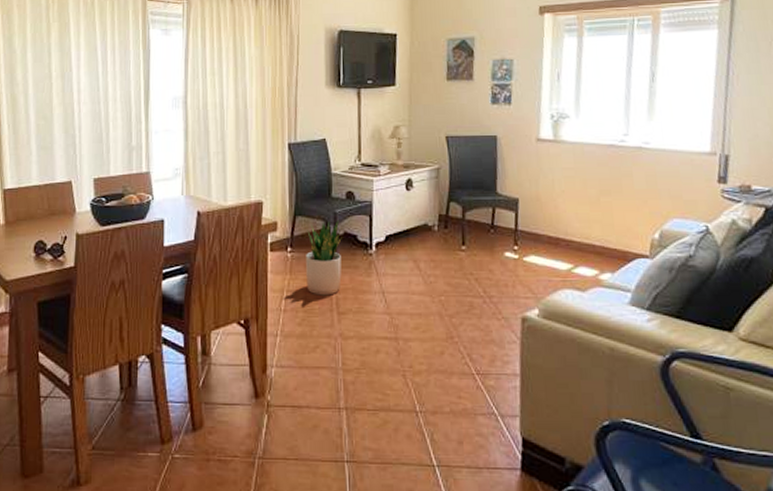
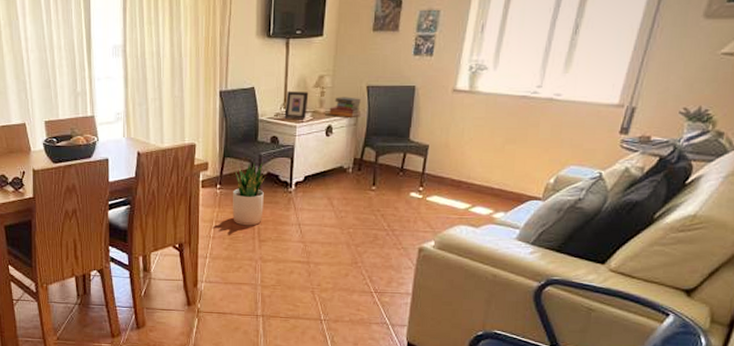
picture frame: none [359,142,385,173] -> present [284,91,309,120]
books: none [408,148,441,170] -> present [329,97,361,117]

